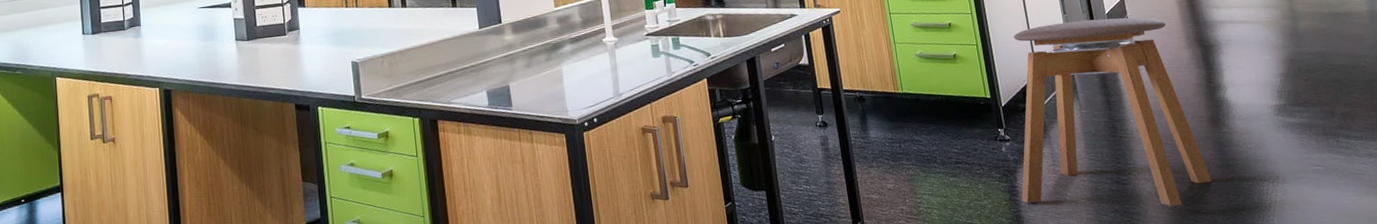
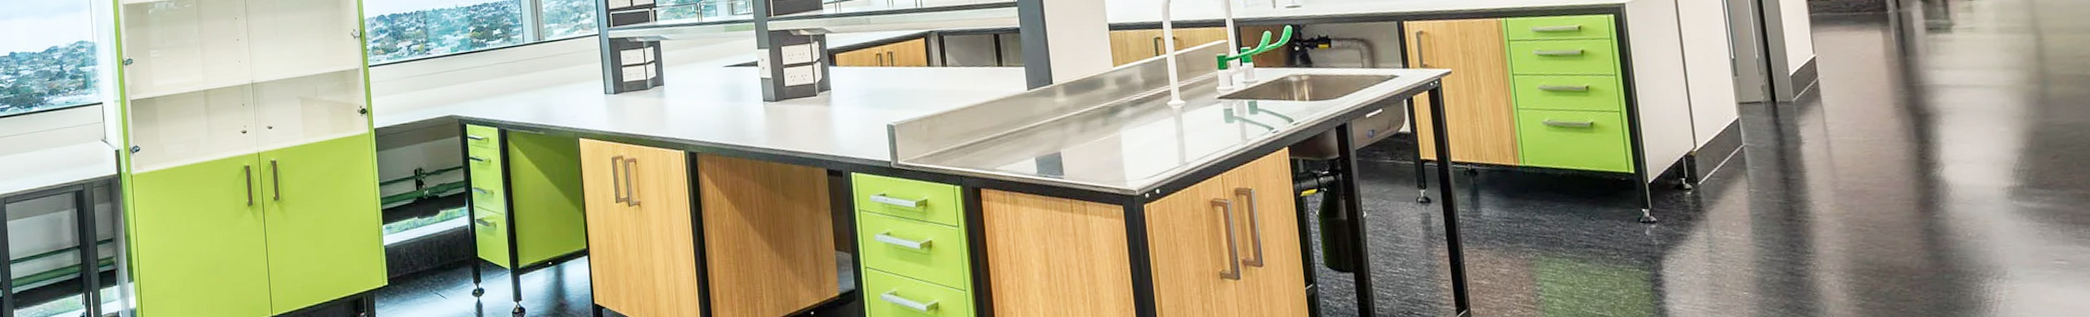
stool: present [1014,17,1213,206] -> none [1667,80,1917,303]

